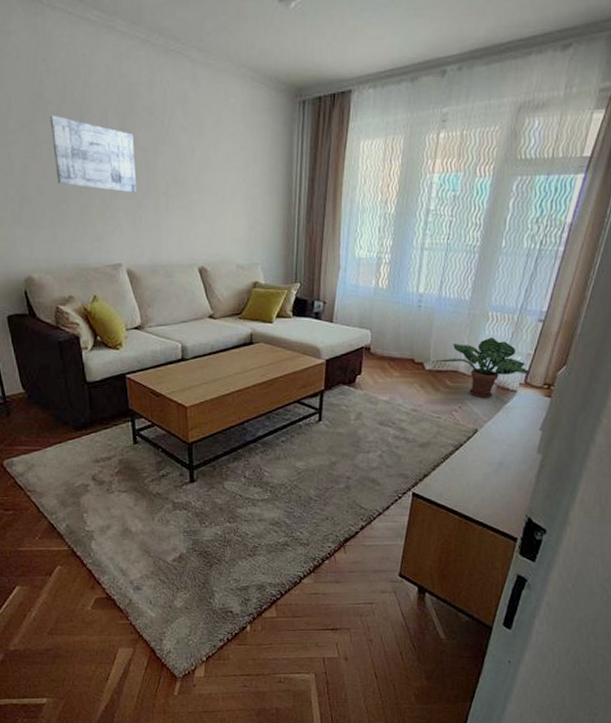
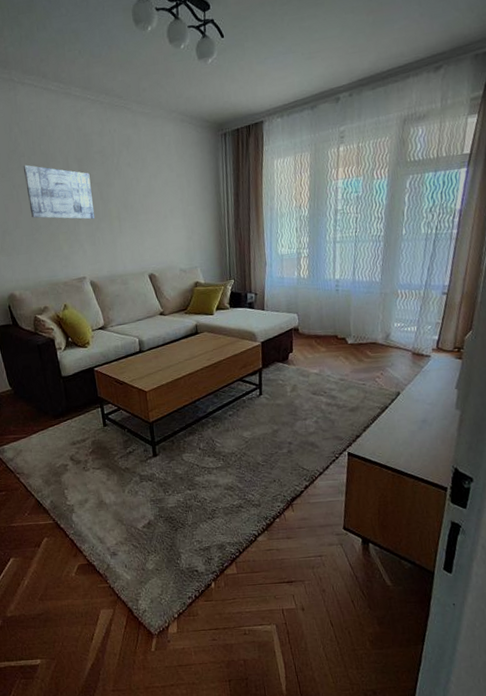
potted plant: present [434,337,530,398] -> none [355,311,440,365]

